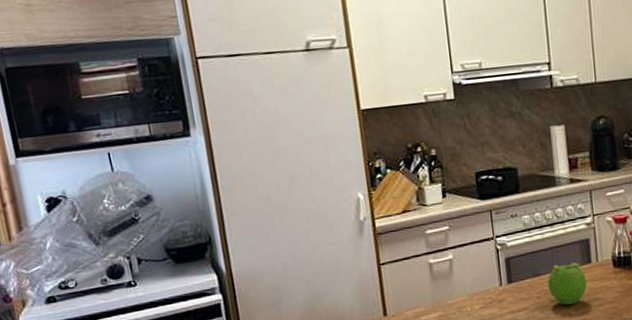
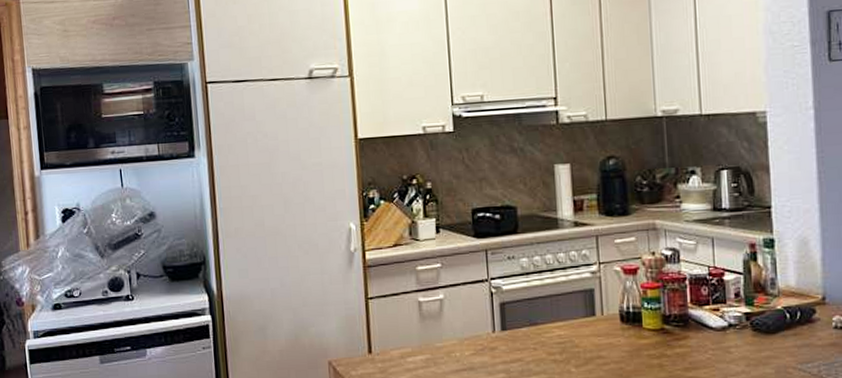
fruit: present [547,261,587,305] -> none [545,311,590,360]

